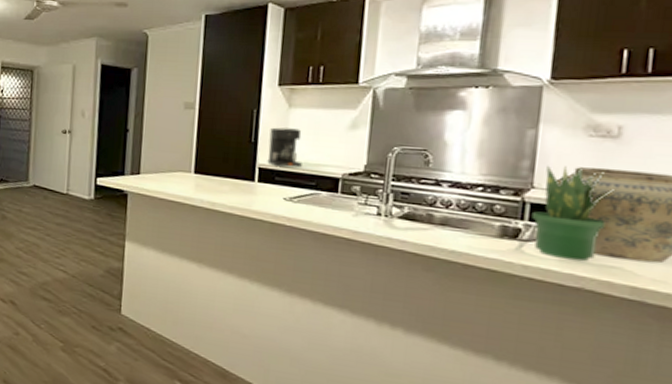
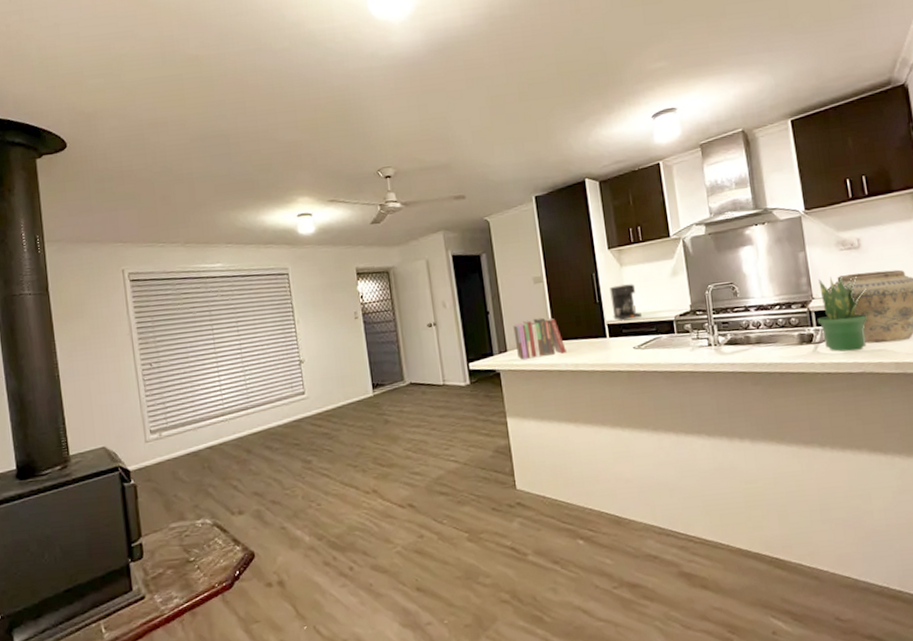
books: none [150,145,205,189] -> present [513,317,567,360]

